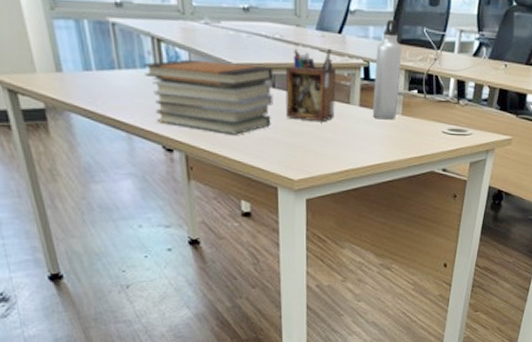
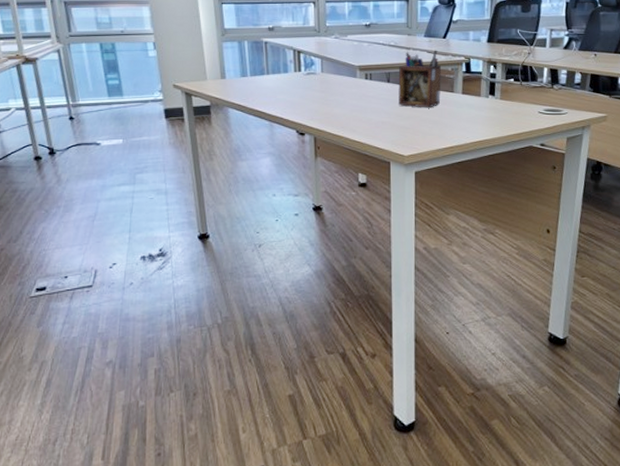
book stack: present [144,59,274,135] -> none [286,64,389,120]
water bottle: present [372,19,402,120] -> none [473,25,499,104]

